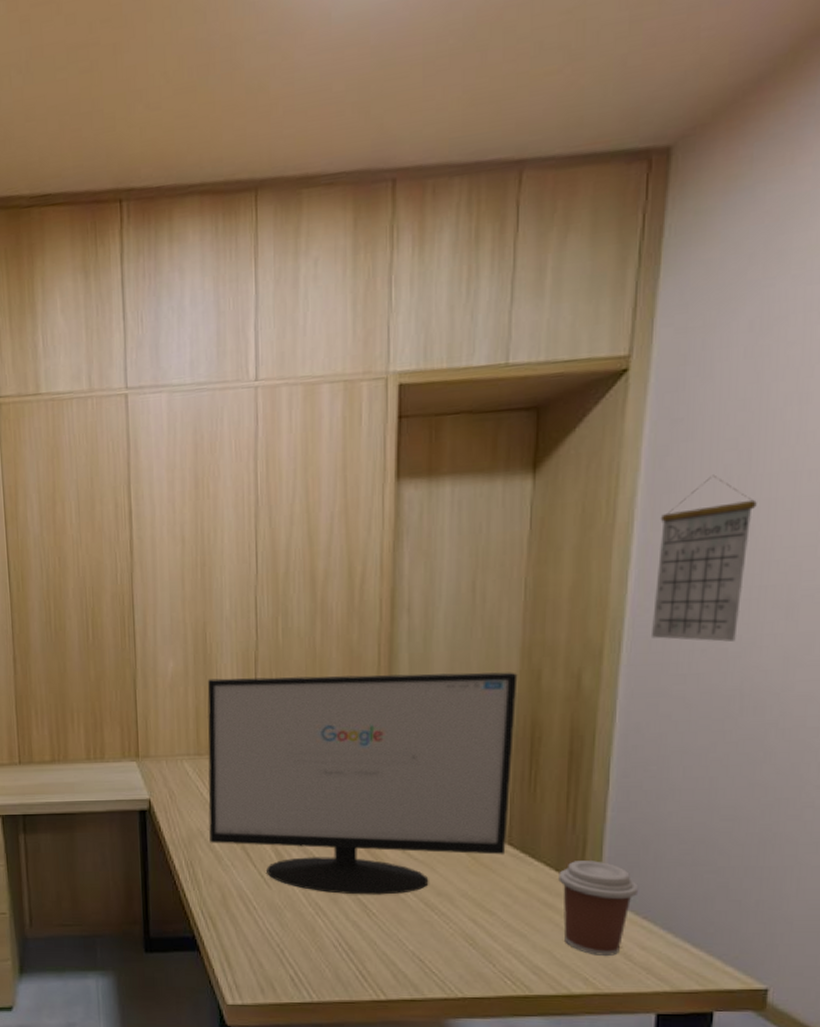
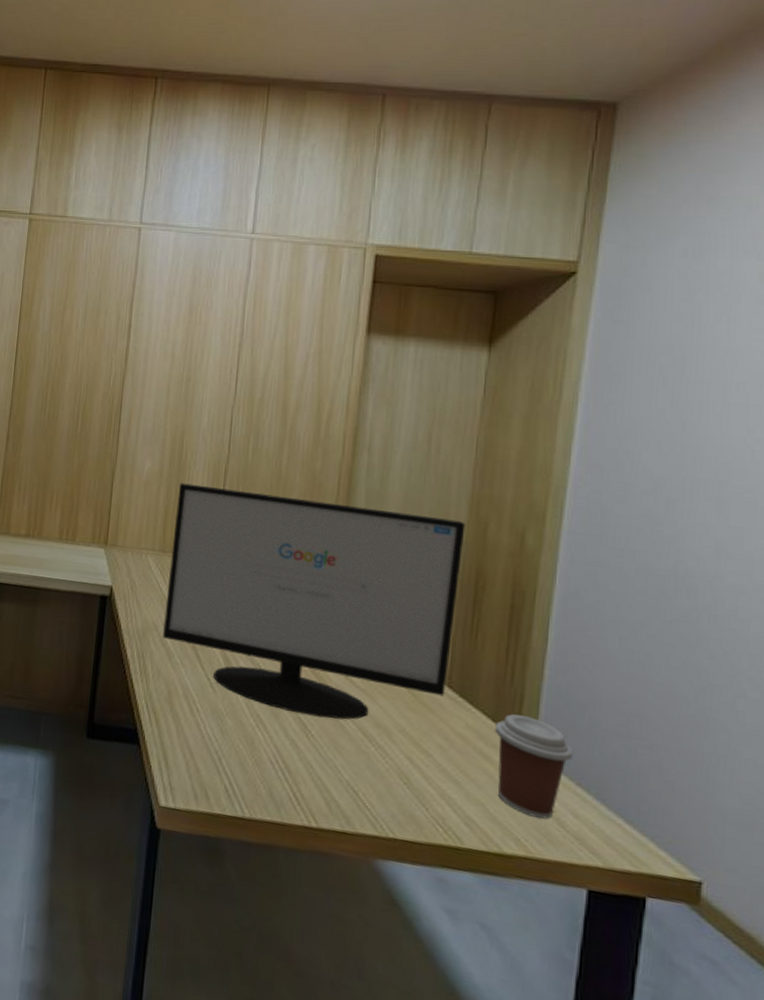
calendar: present [650,474,757,642] -> none [590,372,690,525]

